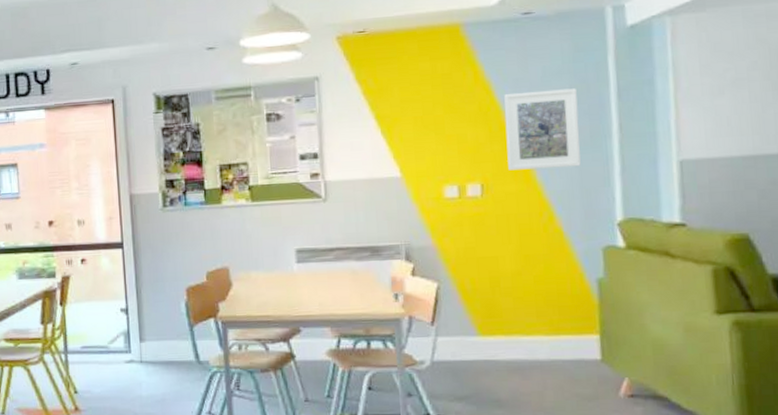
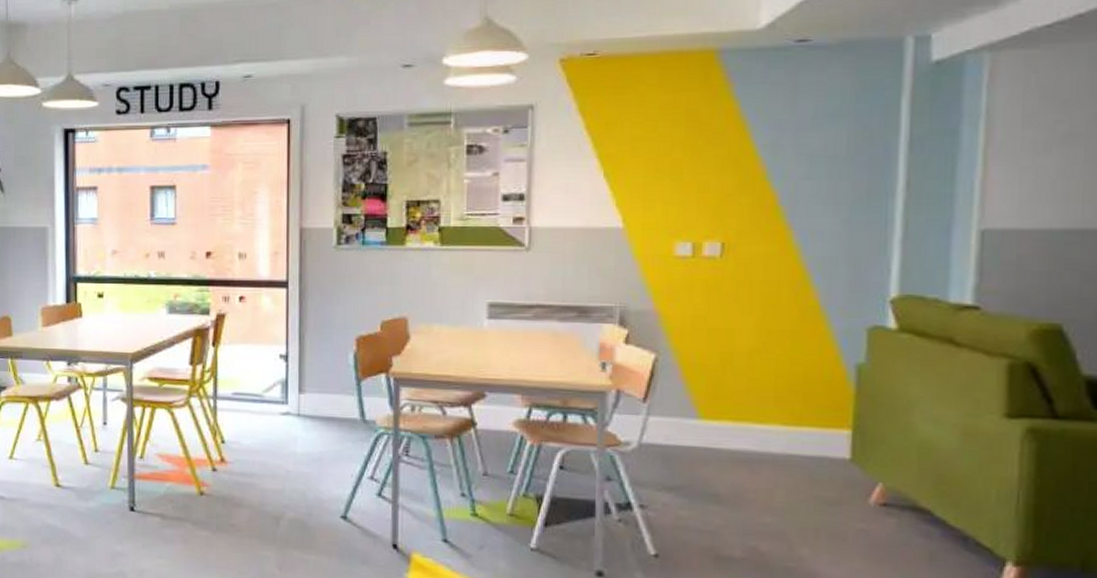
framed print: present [504,88,581,171] -> none [758,134,856,229]

